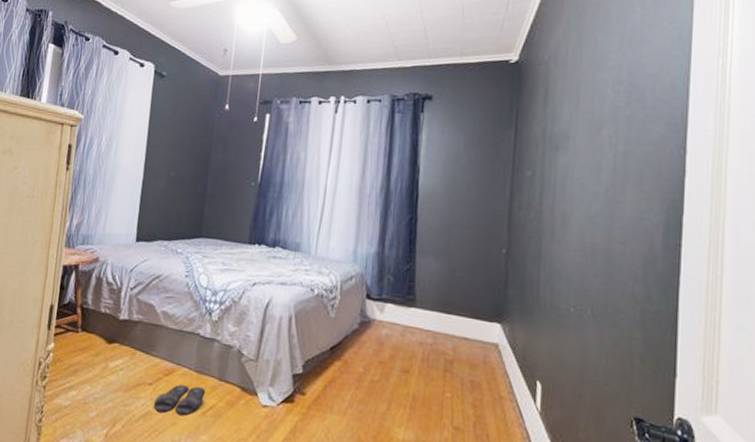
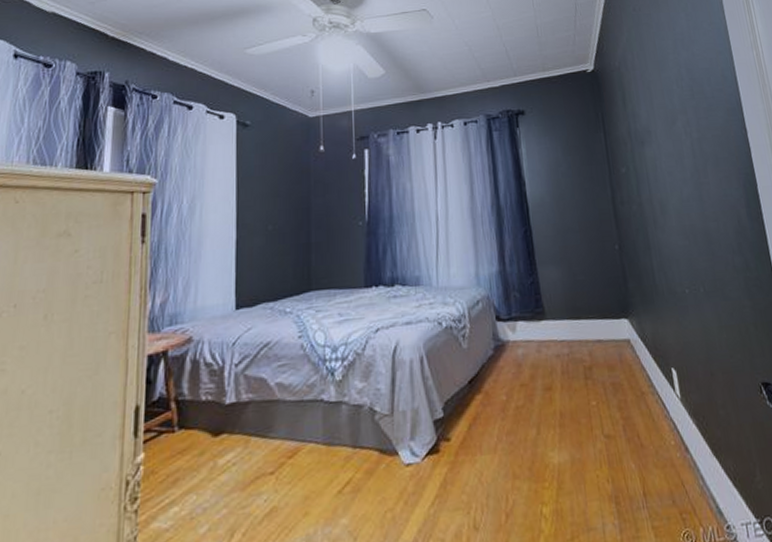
slippers: present [154,384,204,416] -> none [279,462,338,506]

